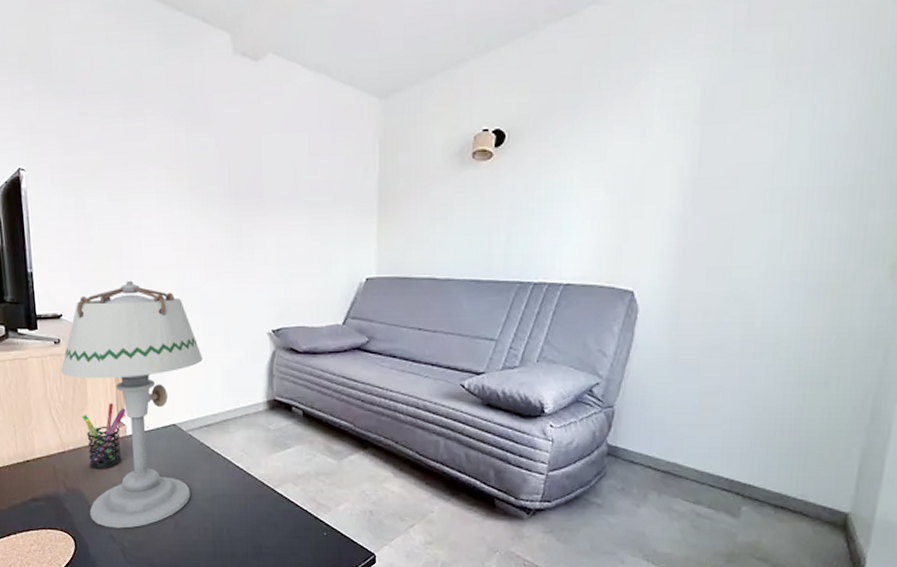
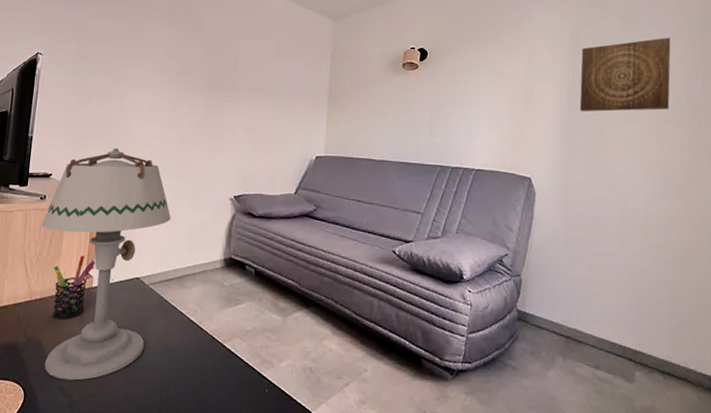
wall art: none [704,89,844,202] -> present [579,37,671,112]

